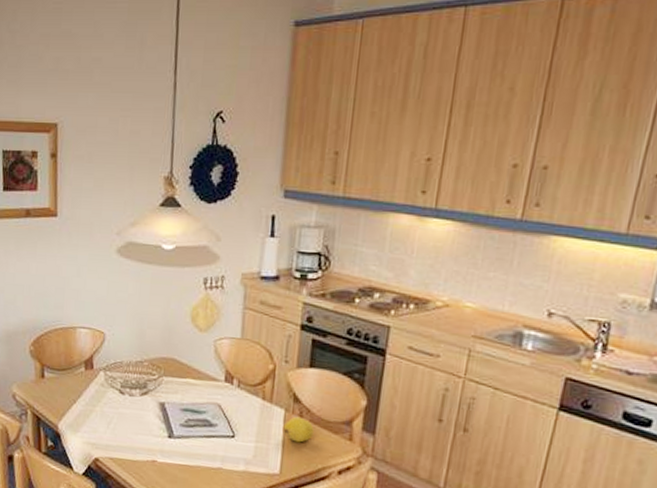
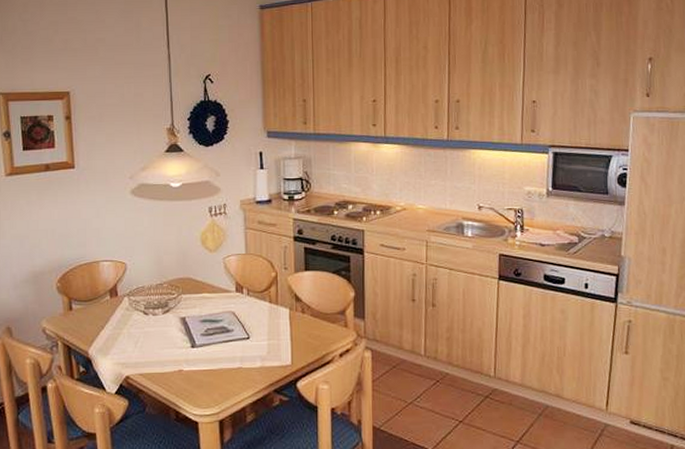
fruit: present [282,416,314,443] -> none [289,313,315,335]

